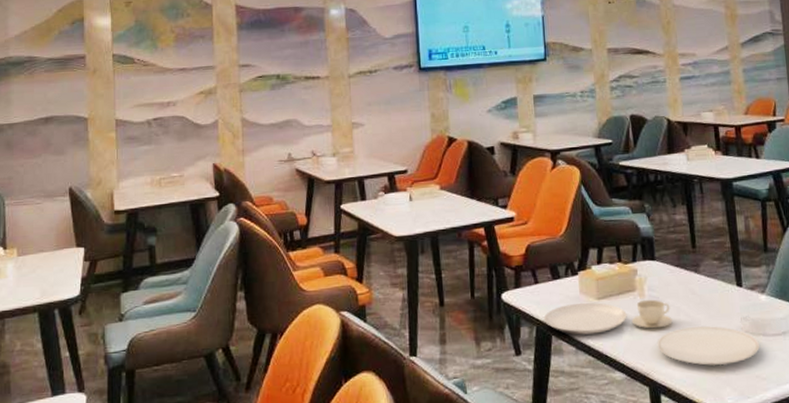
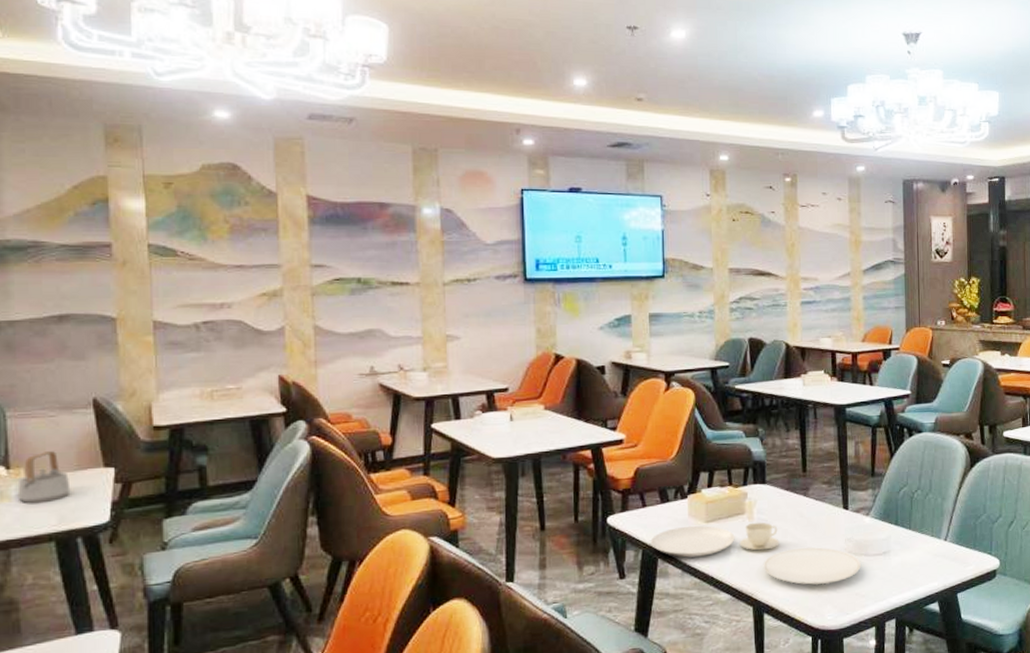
teapot: none [13,234,51,280] -> present [19,451,71,504]

